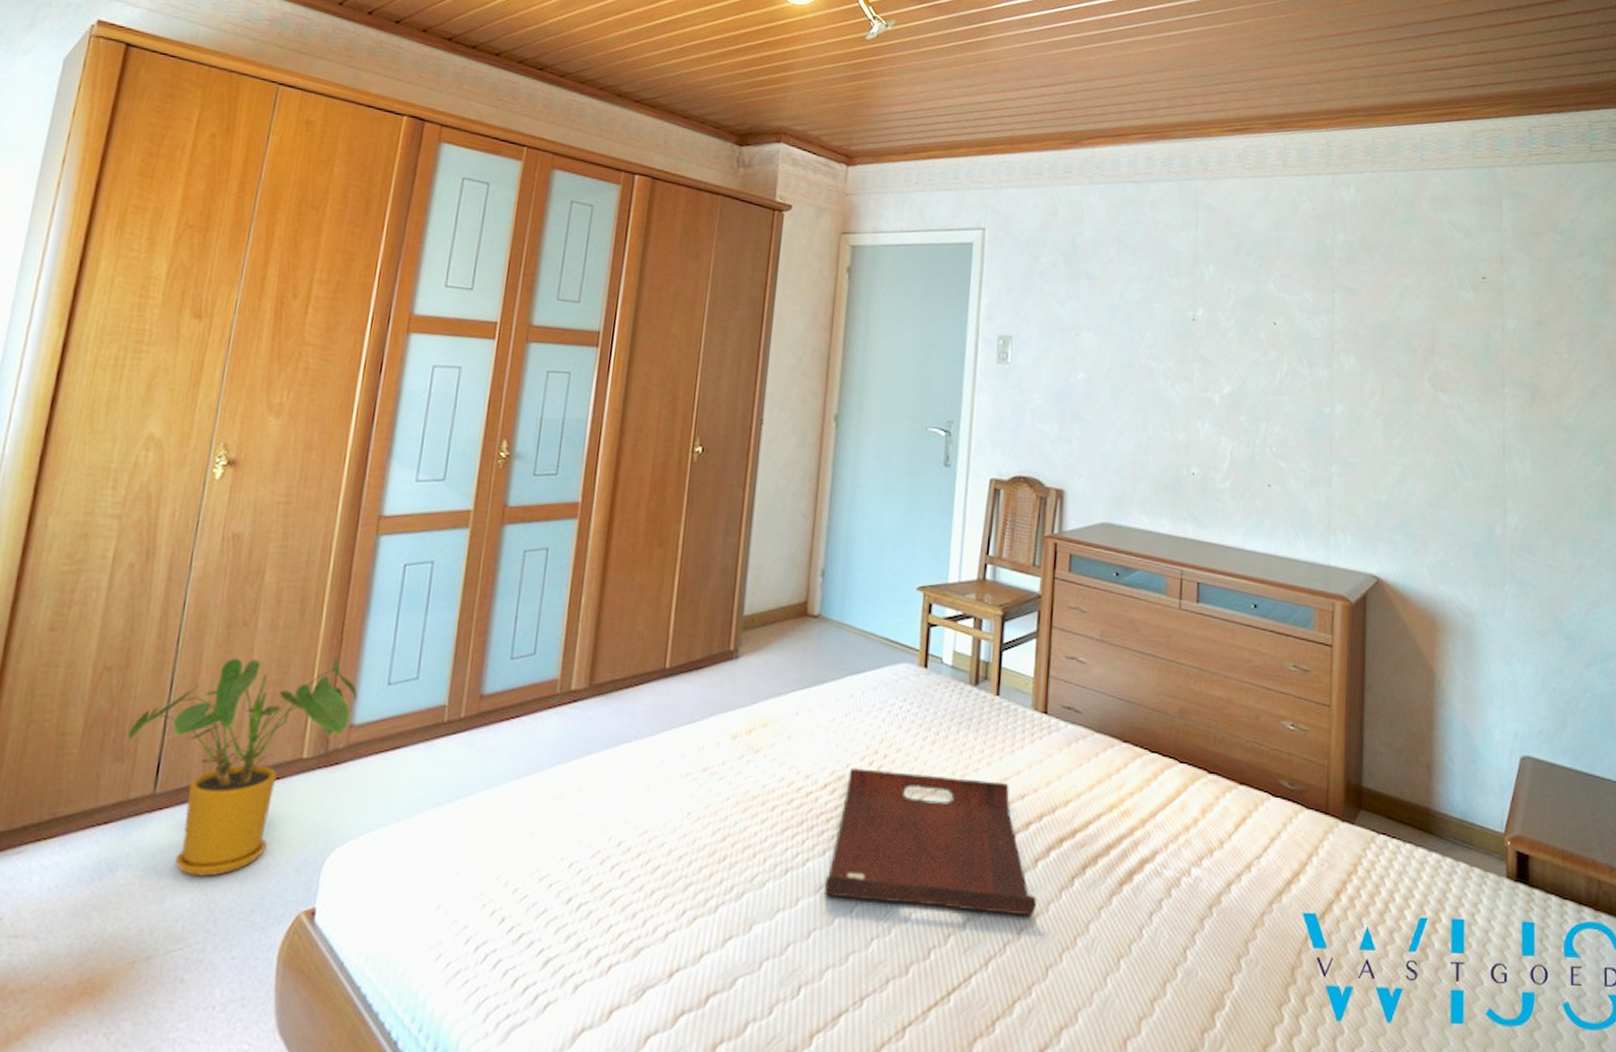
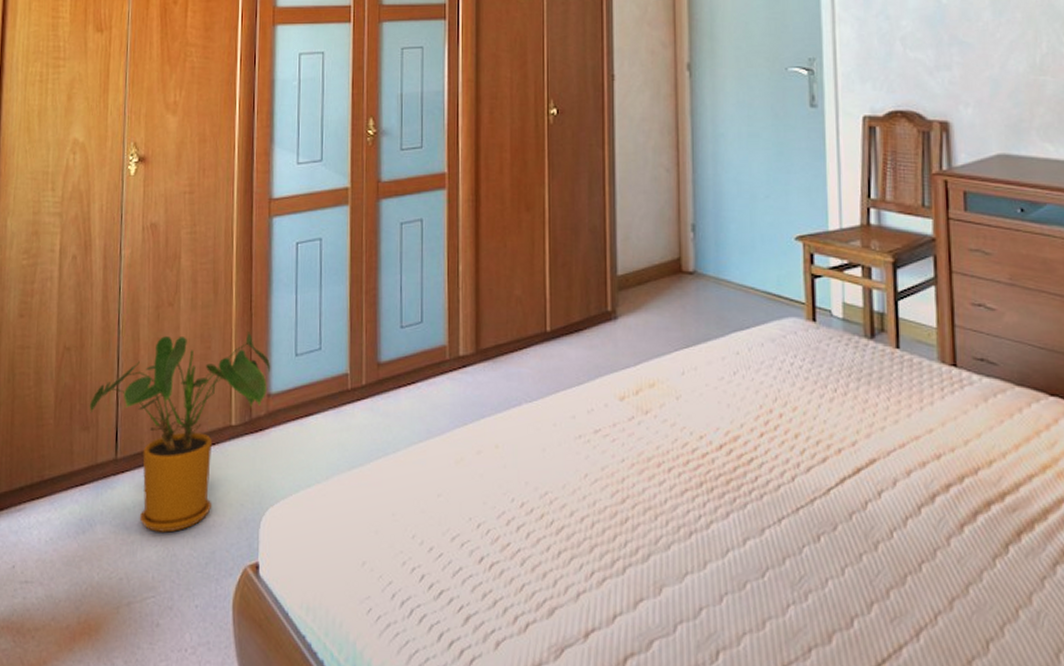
serving tray: present [824,768,1037,916] -> none [731,428,968,586]

